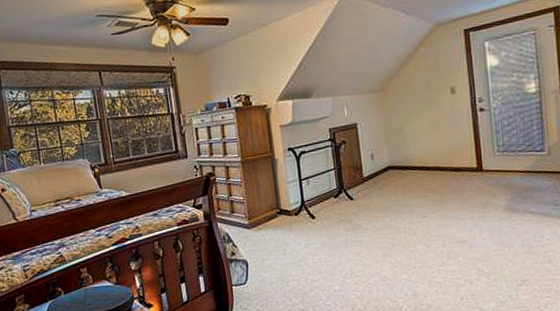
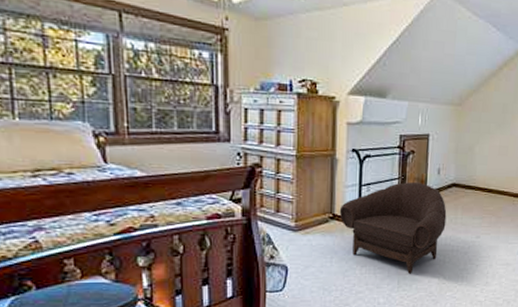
armchair: none [284,170,389,260] -> present [339,182,447,274]

